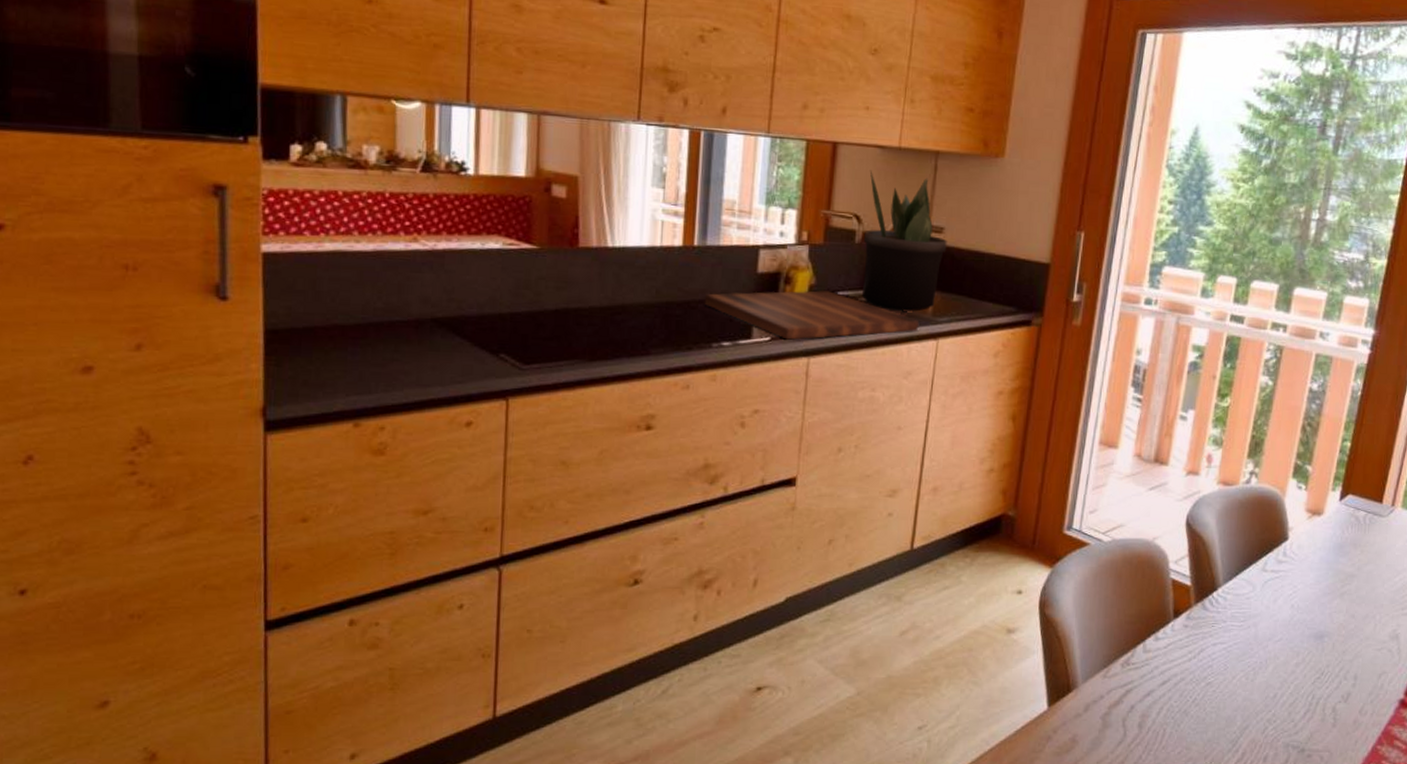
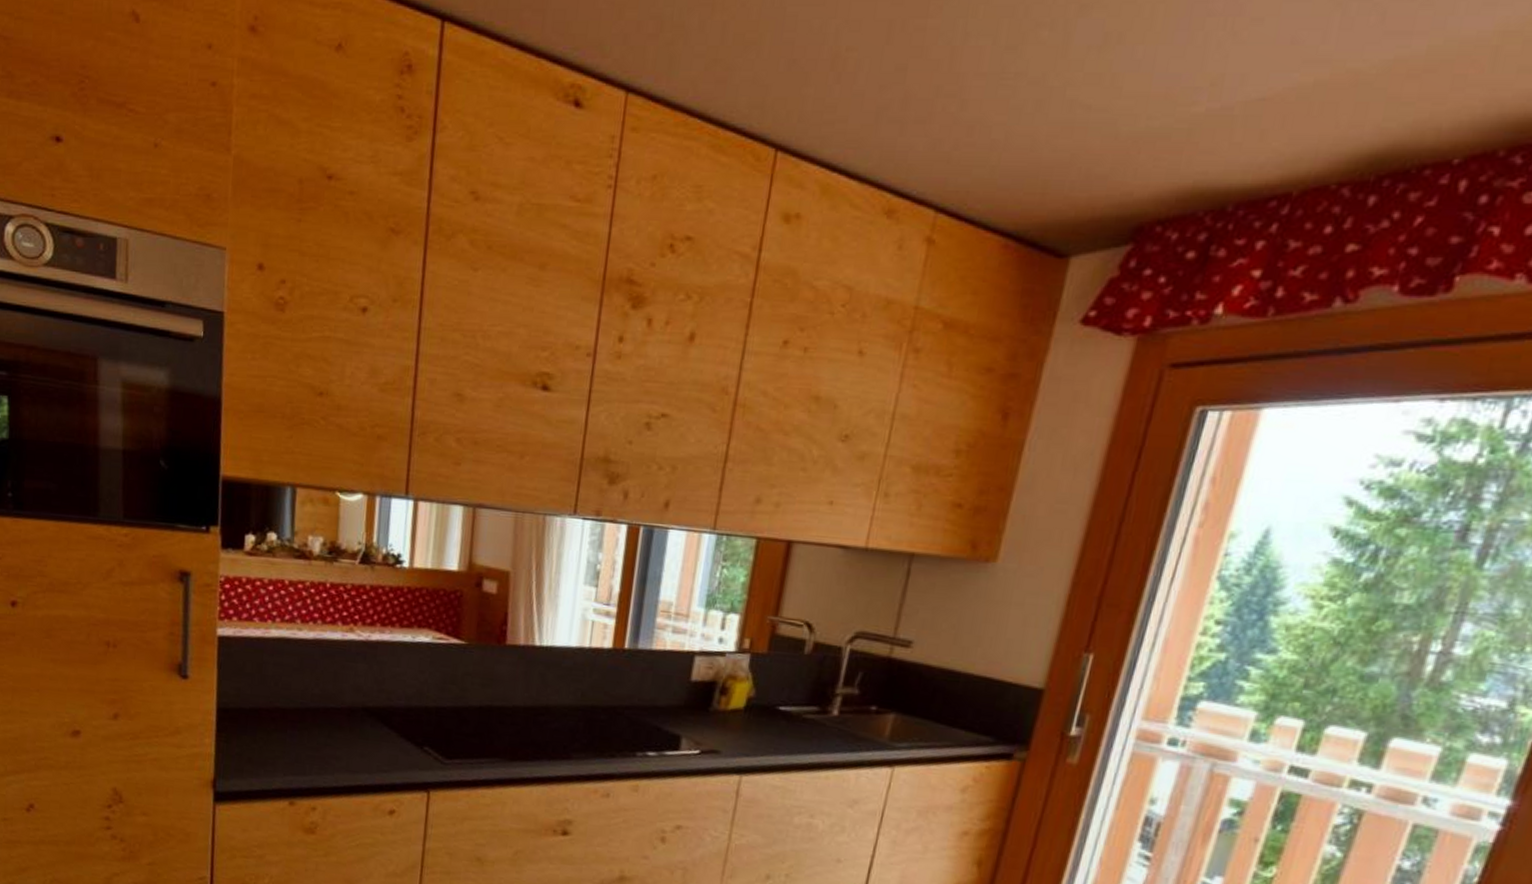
cutting board: present [704,290,918,340] -> none [630,700,872,757]
planter: present [862,170,947,312] -> none [807,573,915,734]

